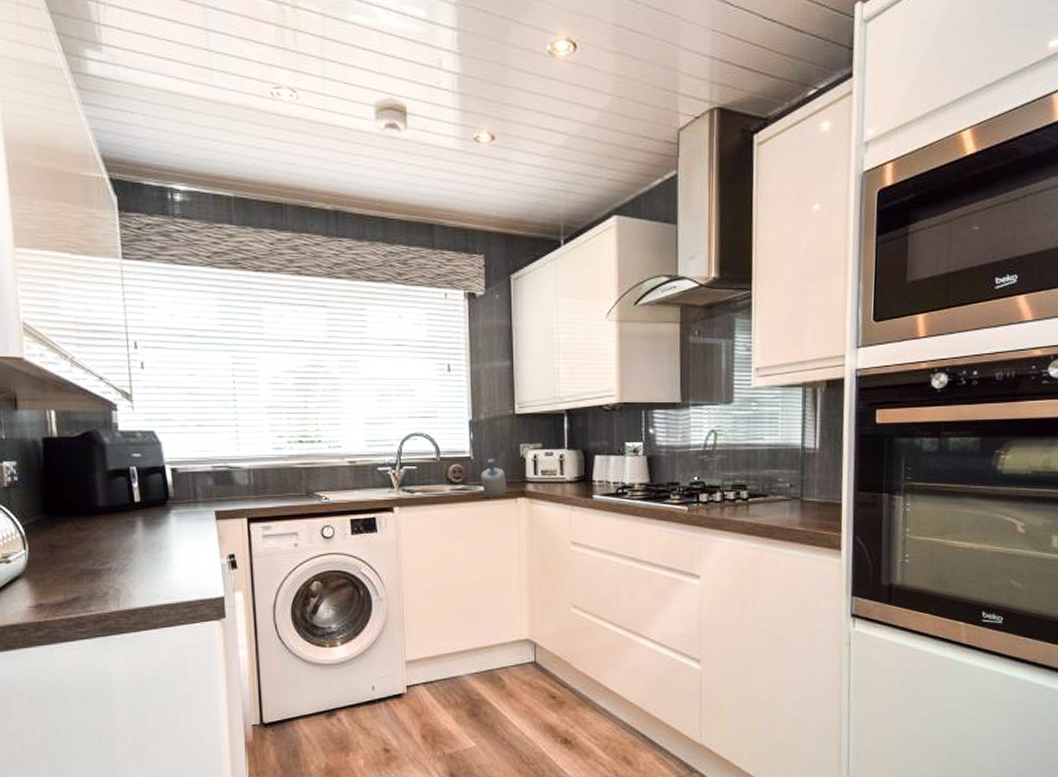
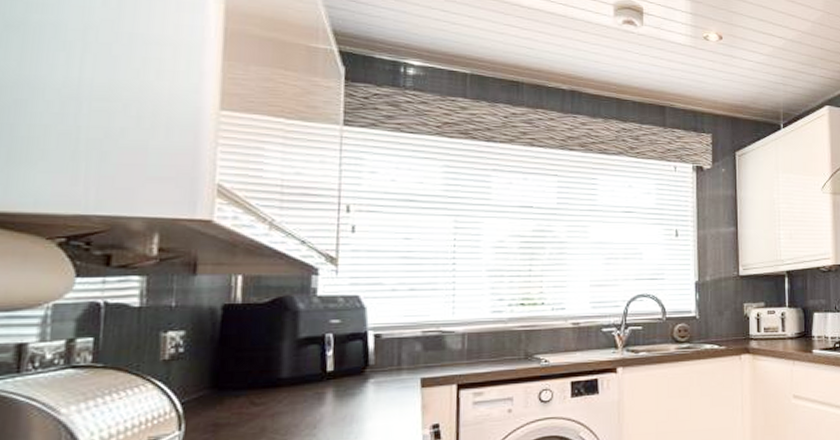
soap dispenser: present [481,459,507,499] -> none [706,318,731,356]

